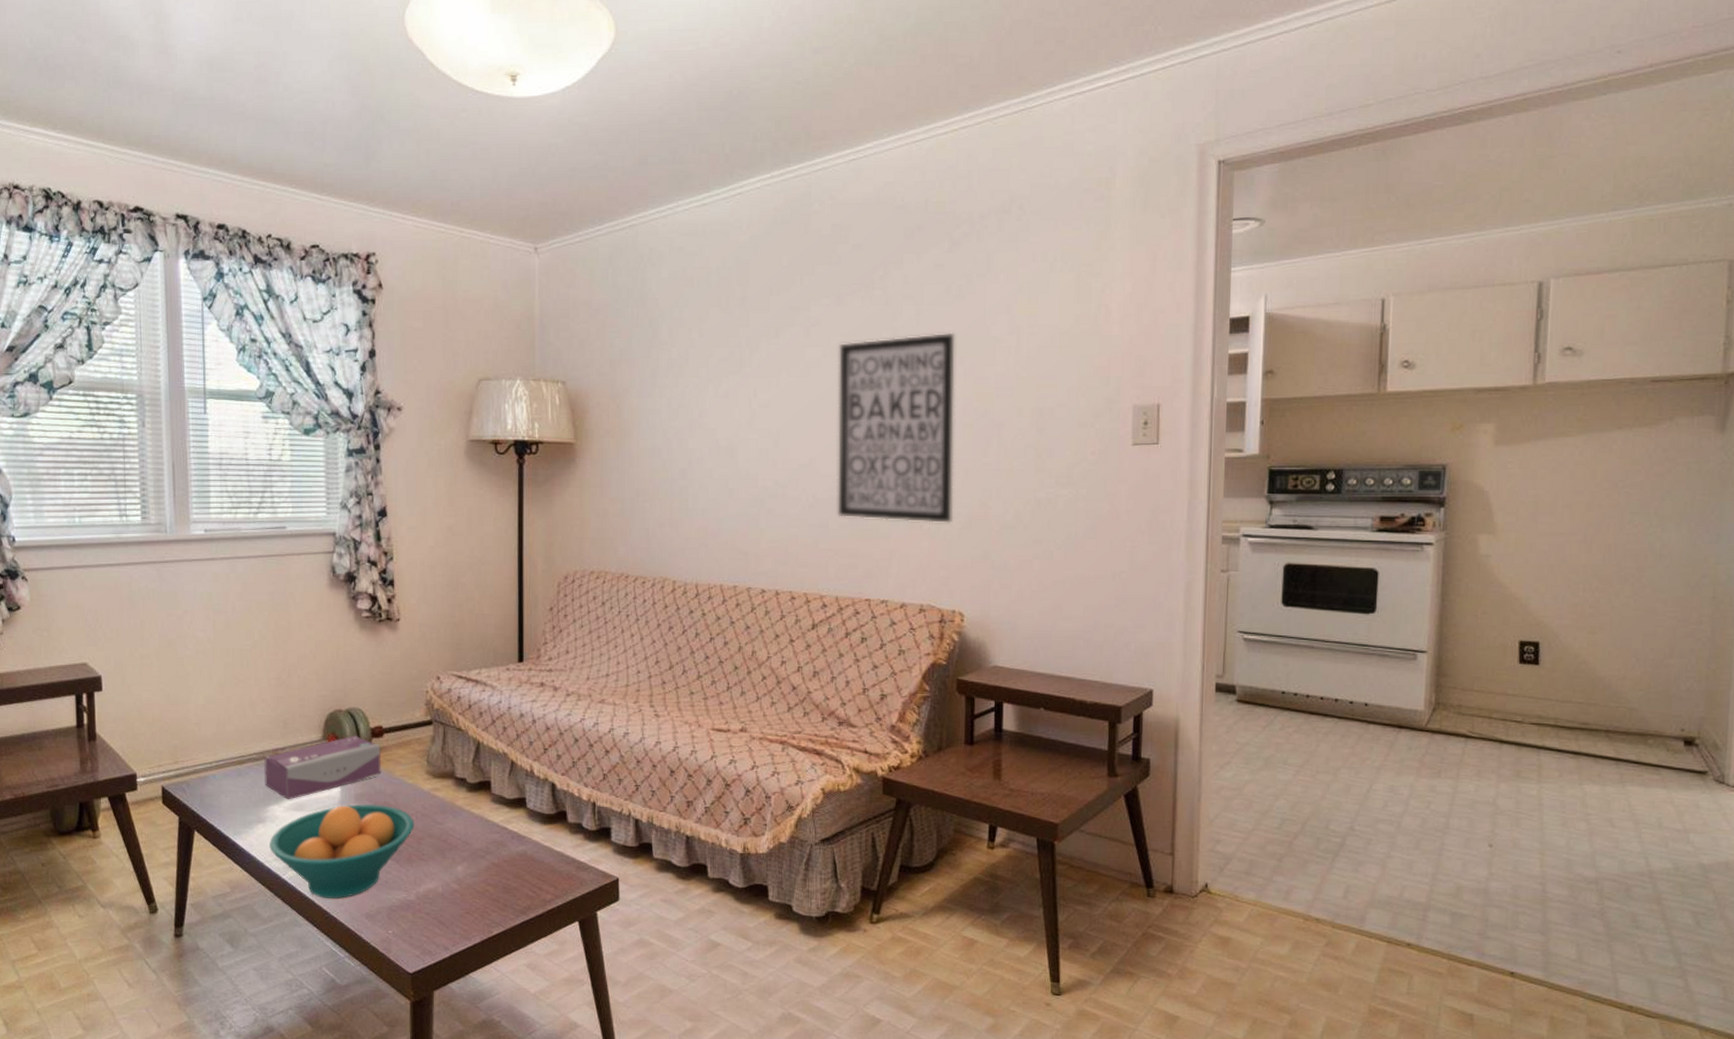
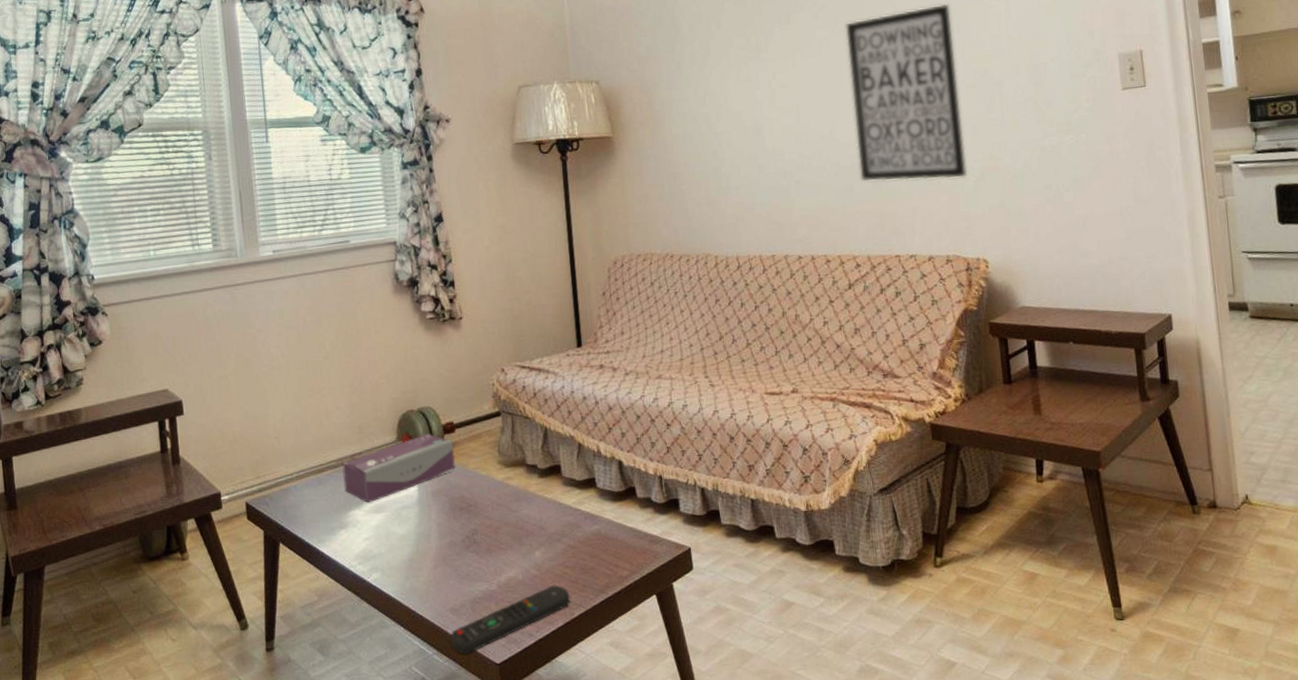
fruit bowl: present [269,803,415,898] -> none [353,498,491,597]
remote control: none [363,901,490,960] -> present [450,585,570,654]

